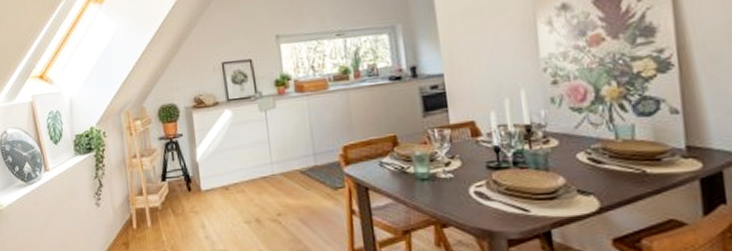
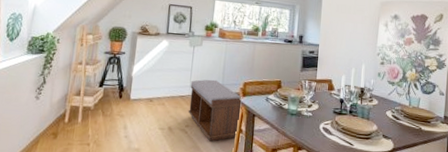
bench: none [271,149,349,231] -> present [188,79,243,142]

